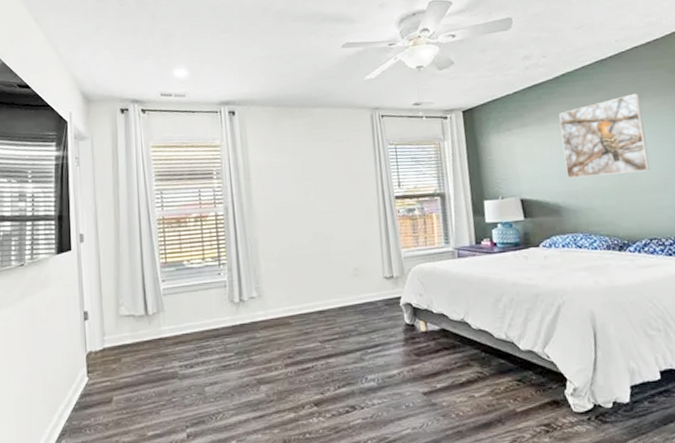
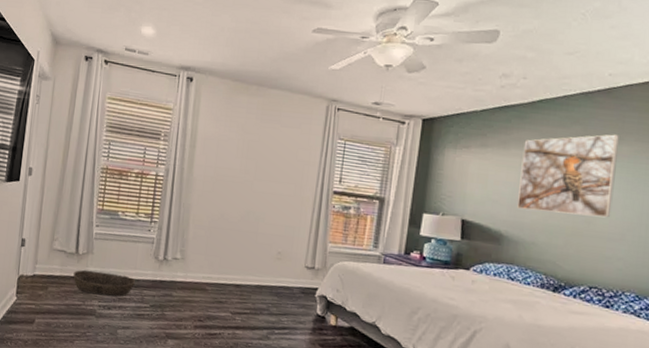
basket: none [147,327,214,355] -> present [73,269,135,297]

